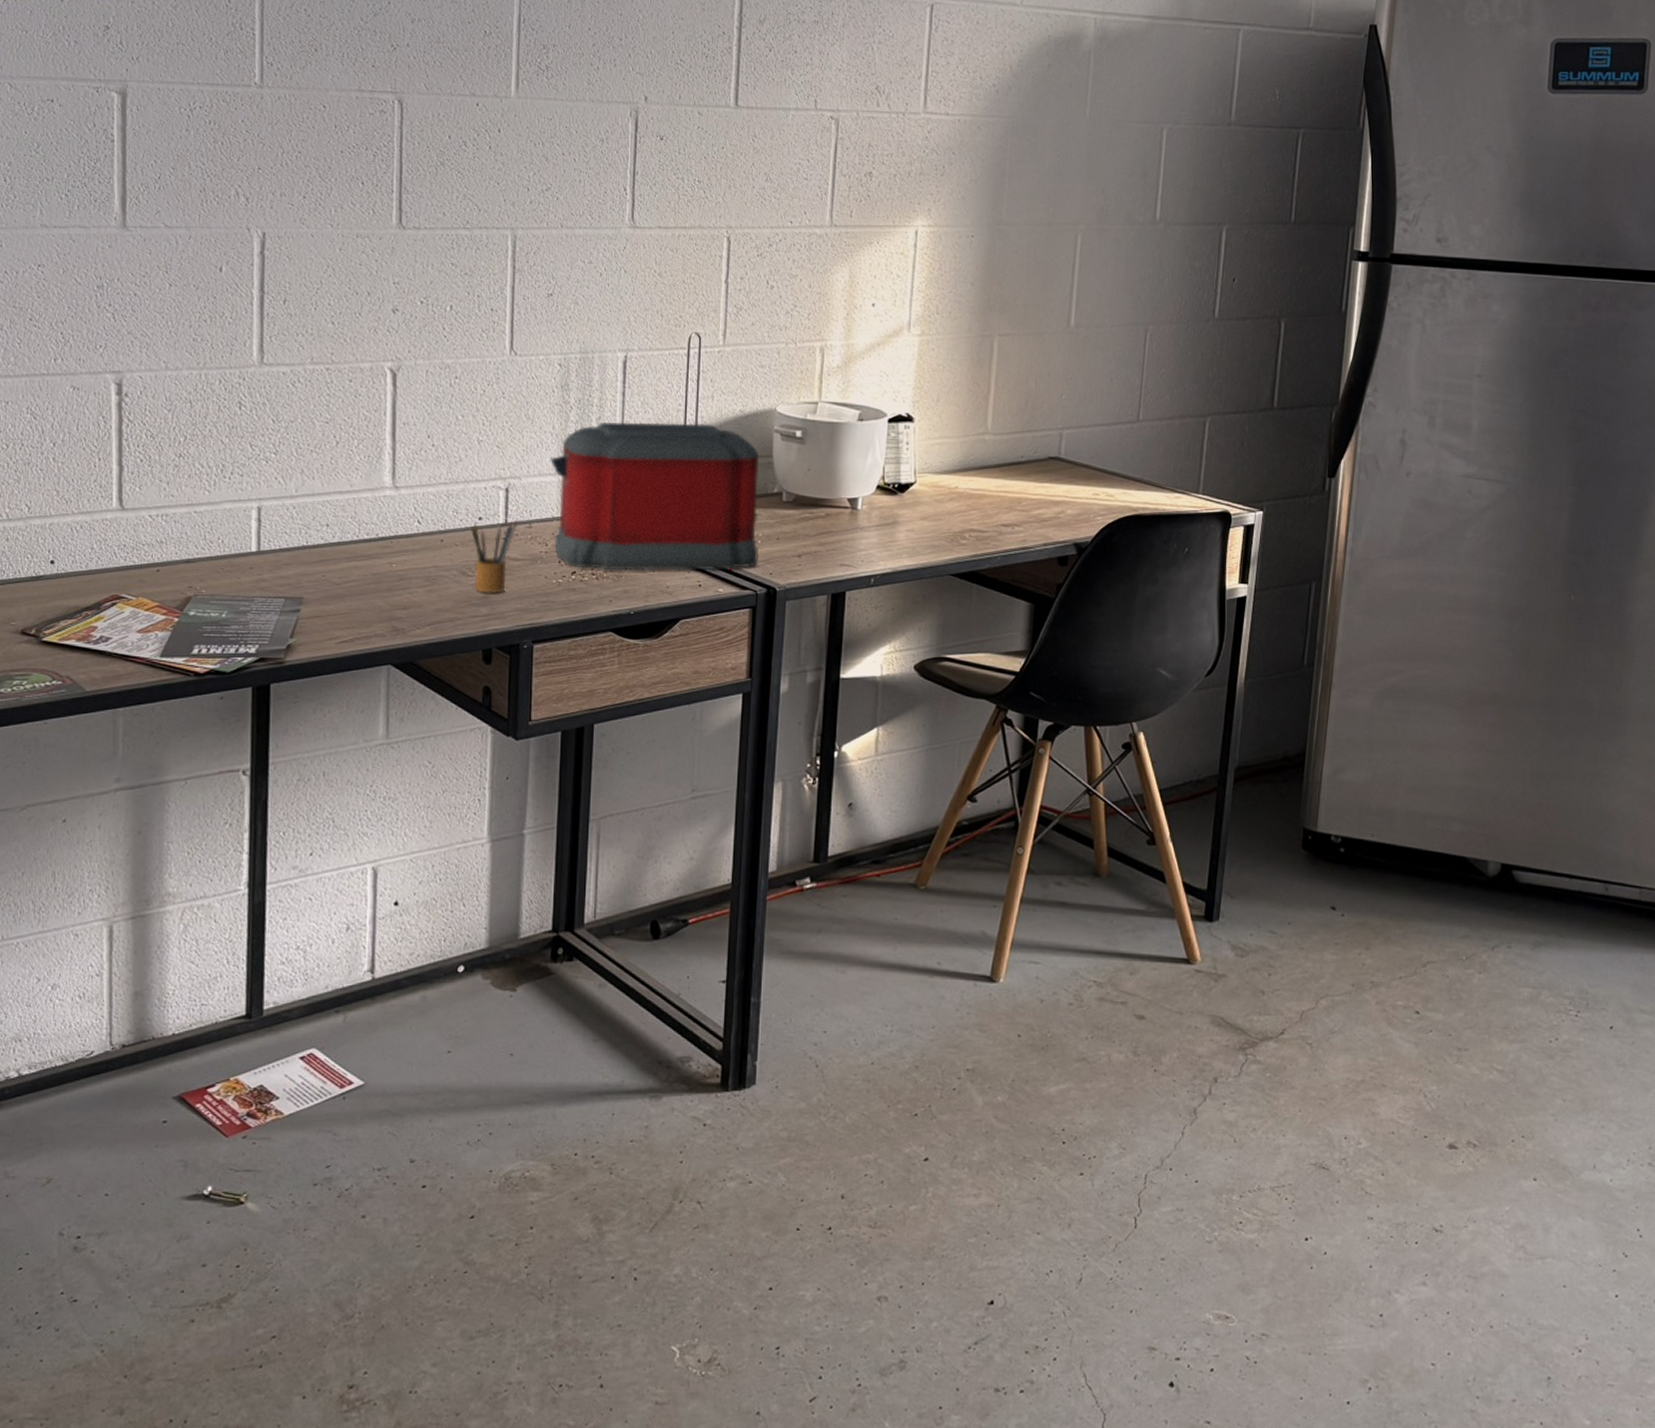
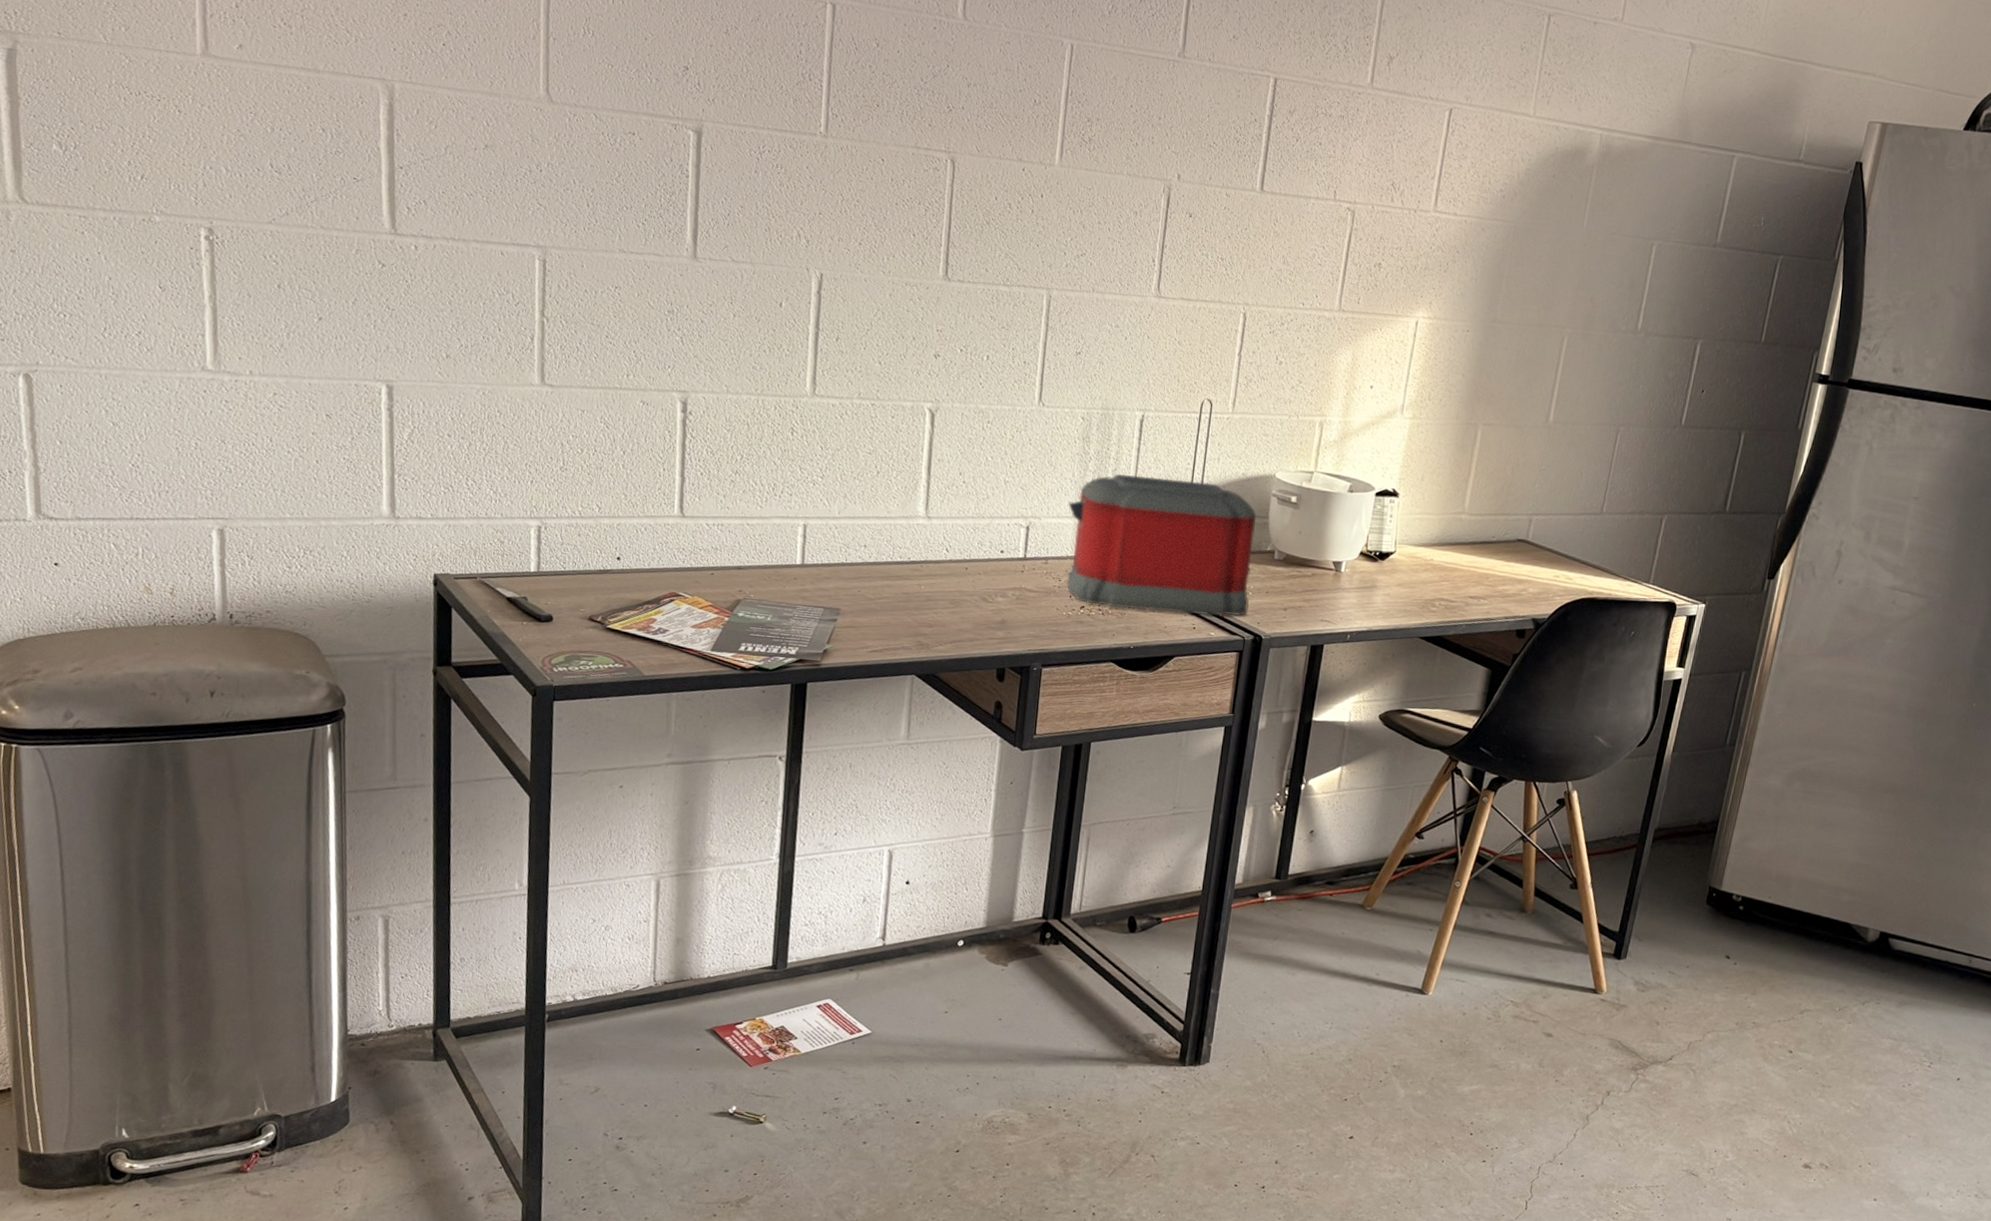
pencil box: present [471,520,518,593] -> none [993,555,1036,620]

